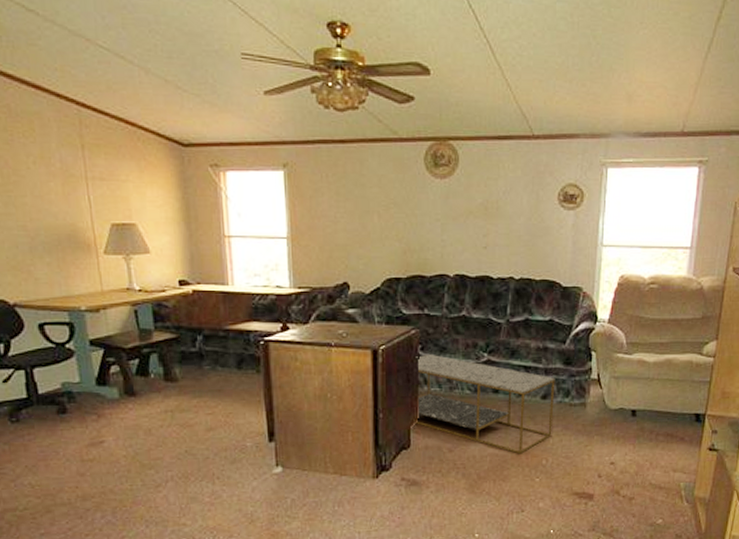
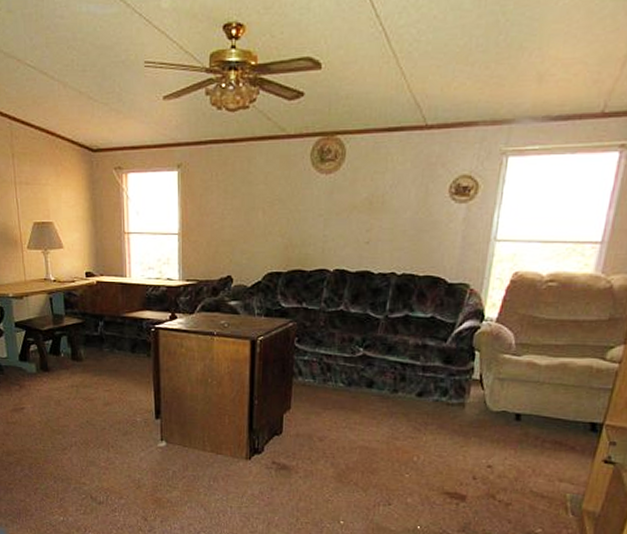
coffee table: present [413,353,555,454] -> none [286,346,433,449]

